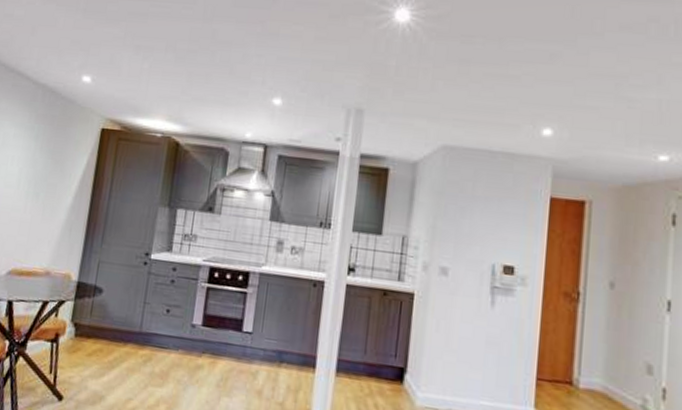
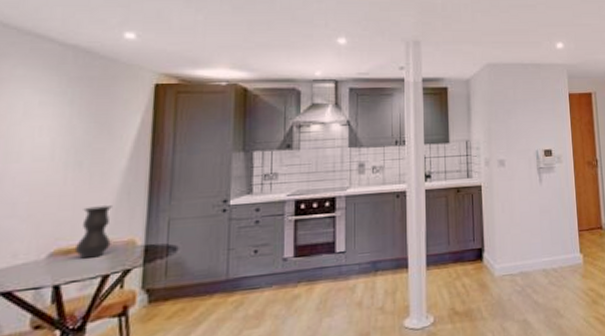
vase: none [26,236,57,284] -> present [74,205,112,260]

